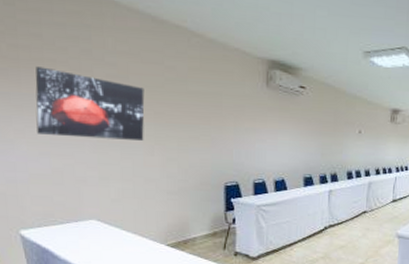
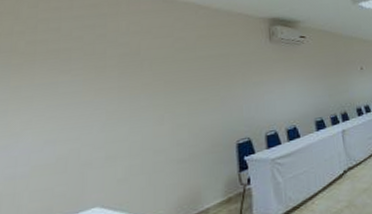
wall art: present [35,66,145,141] -> none [45,56,155,122]

